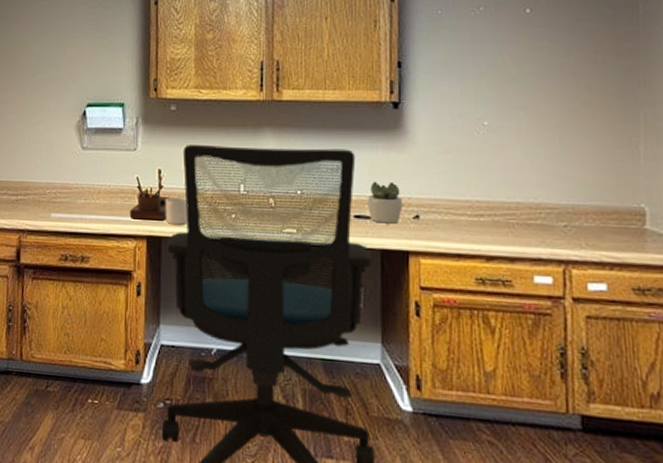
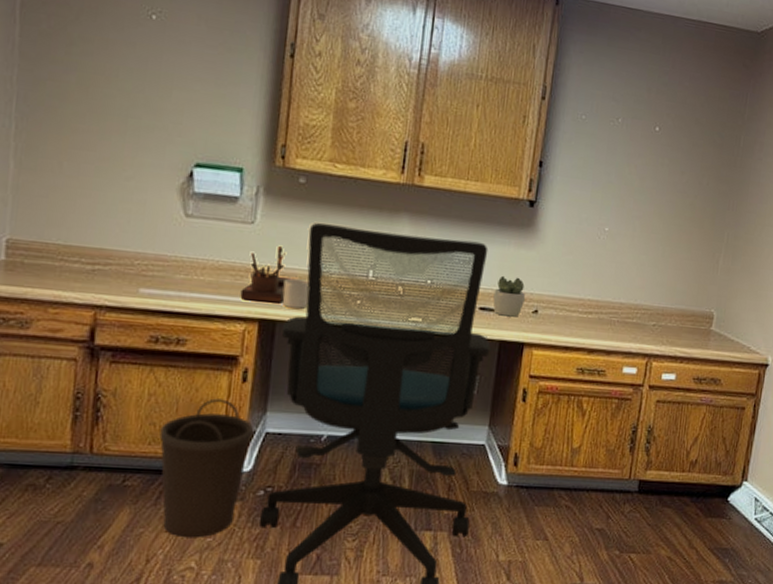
basket: none [73,311,149,447] -> present [159,398,253,538]

